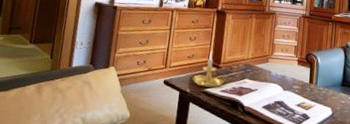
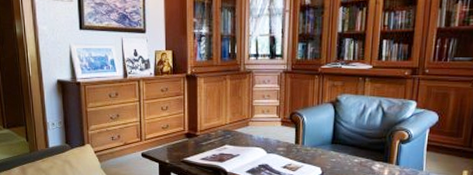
candle holder: present [192,50,228,88] -> none [170,118,207,157]

